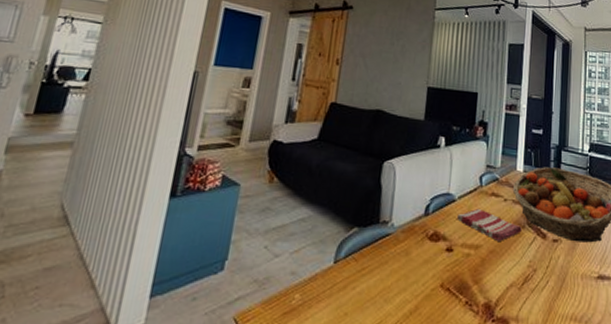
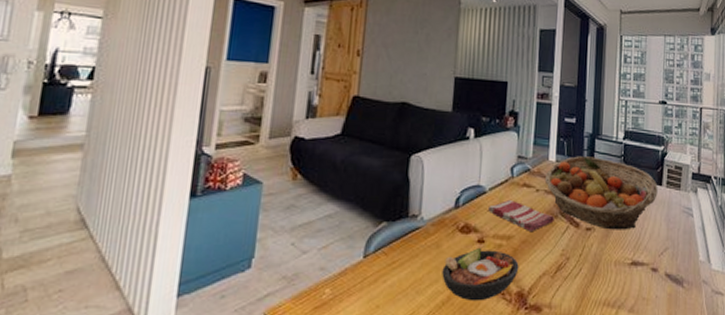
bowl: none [410,257,487,312] -> present [442,248,519,301]

